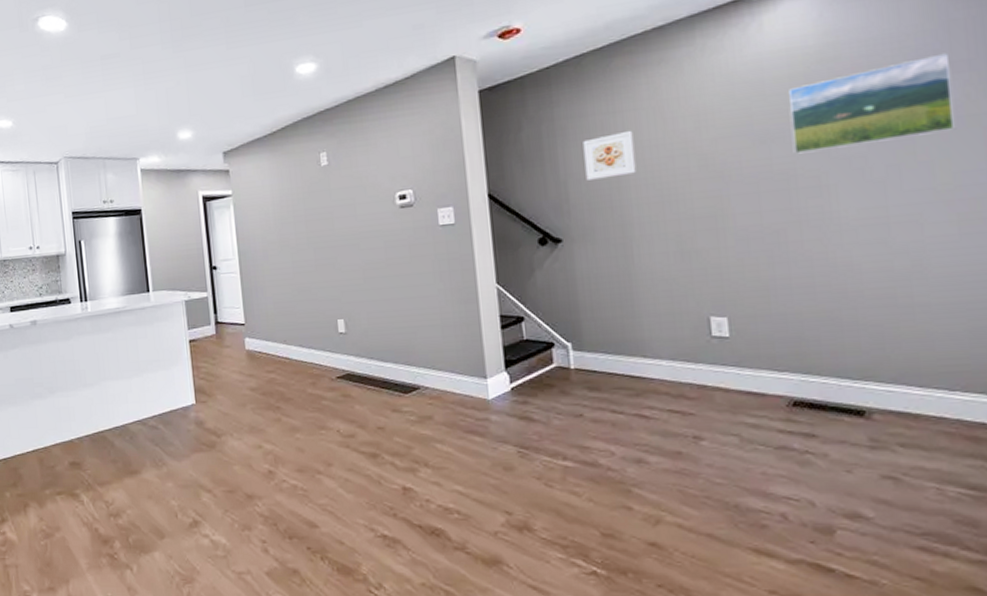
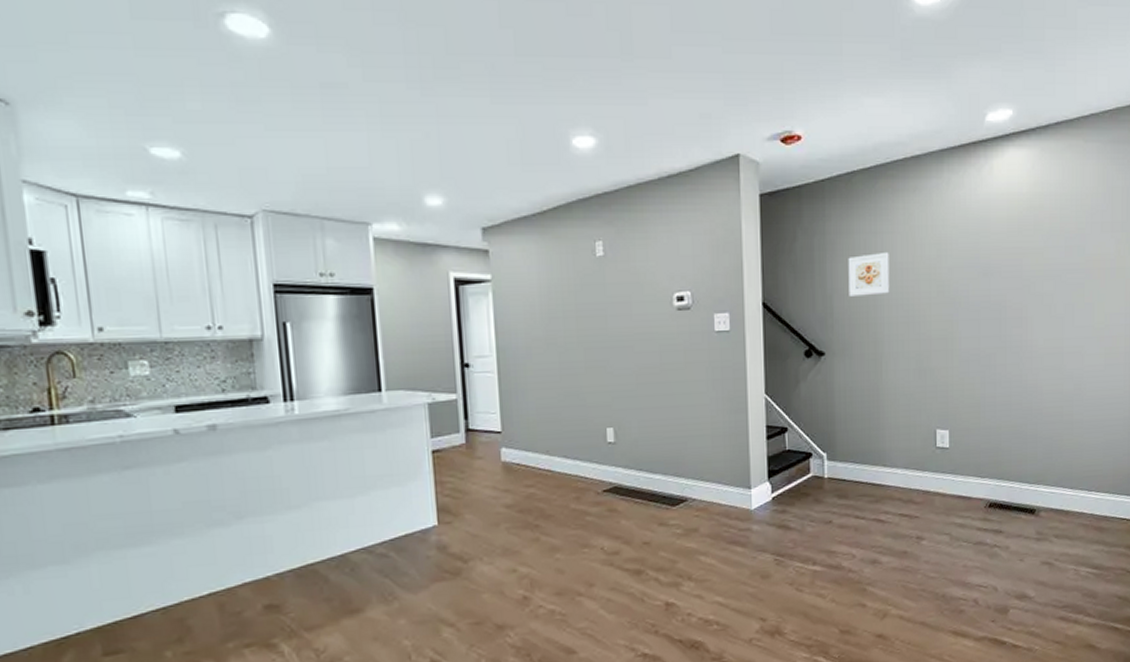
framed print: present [789,52,957,154] -> none [1005,214,1111,288]

